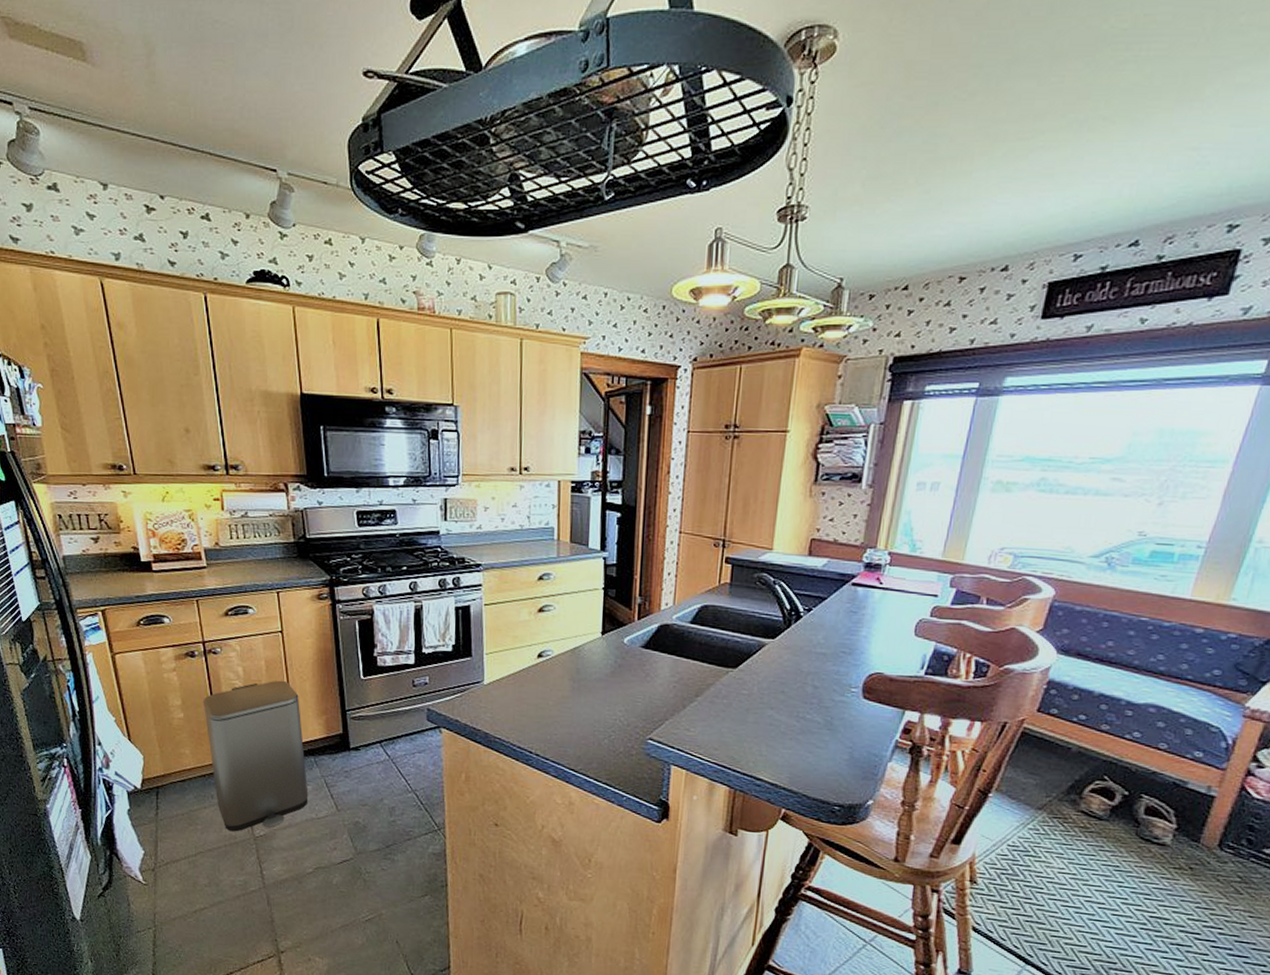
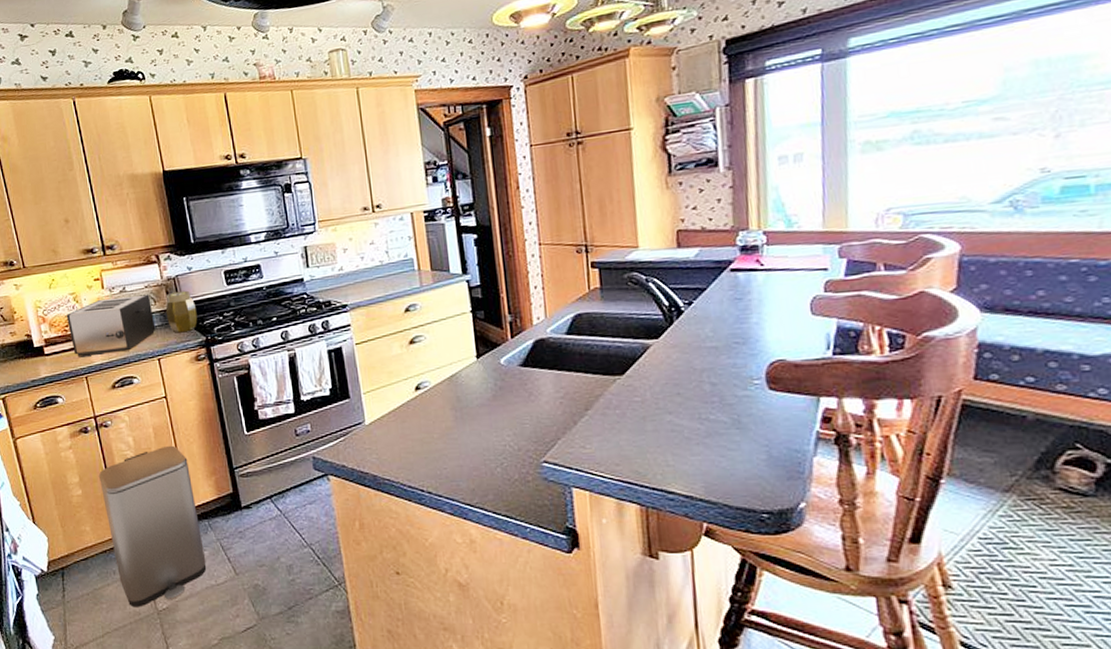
toaster: none [179,521,277,580] -> present [66,294,156,356]
jar: none [289,525,323,569] -> present [165,290,198,333]

